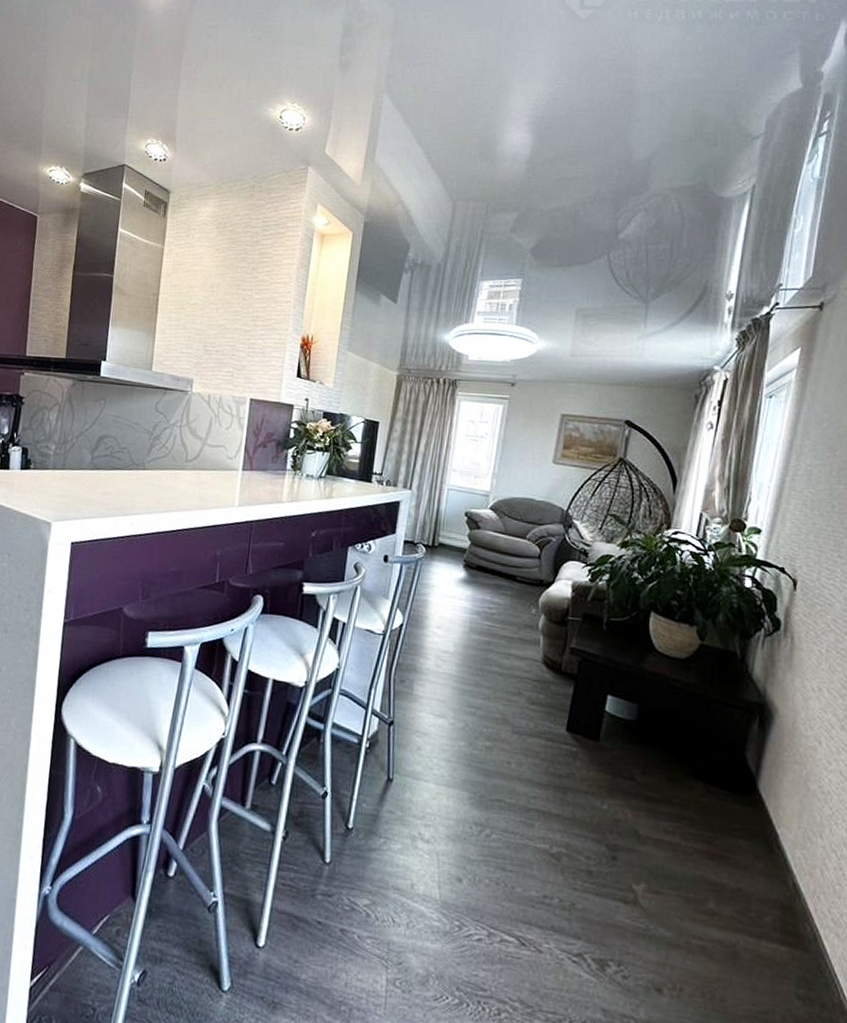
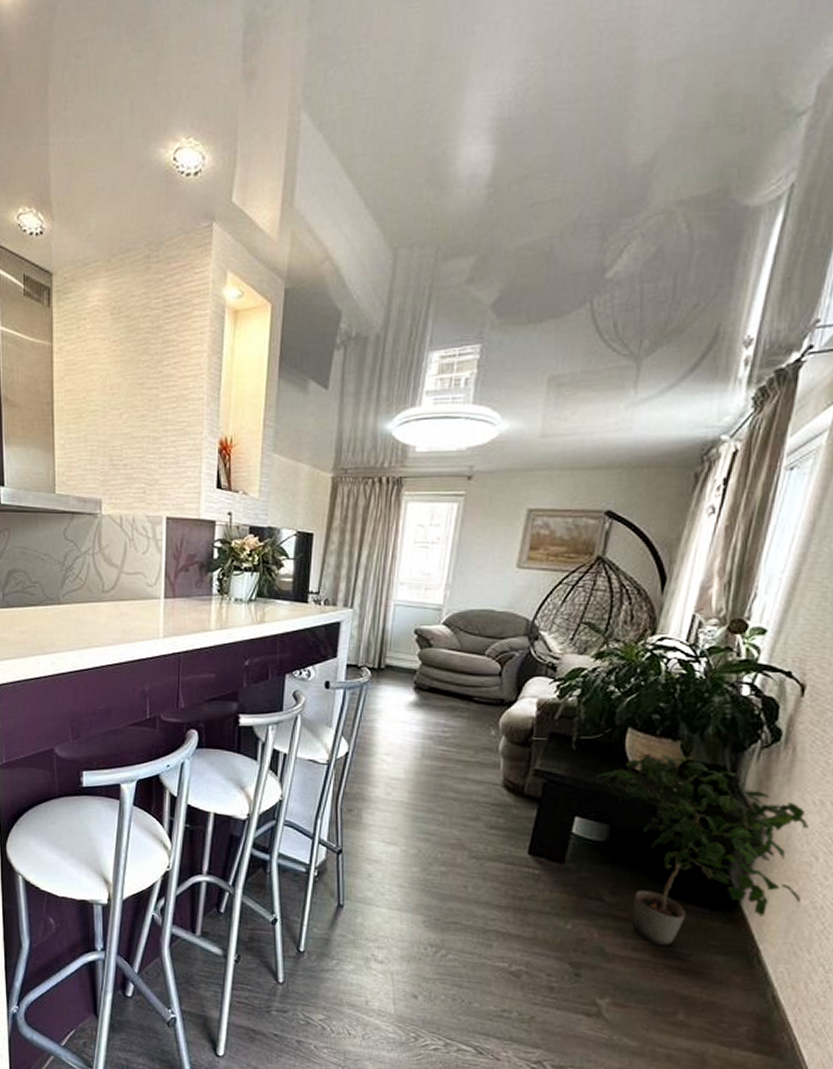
potted plant: none [625,636,811,829] -> present [596,753,809,946]

